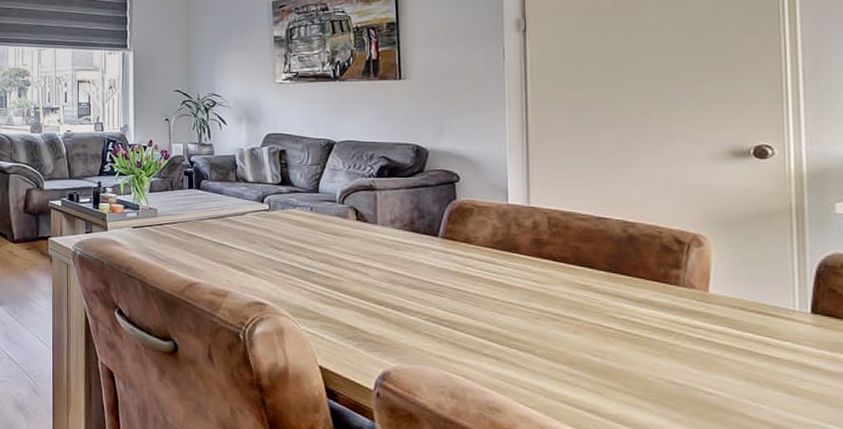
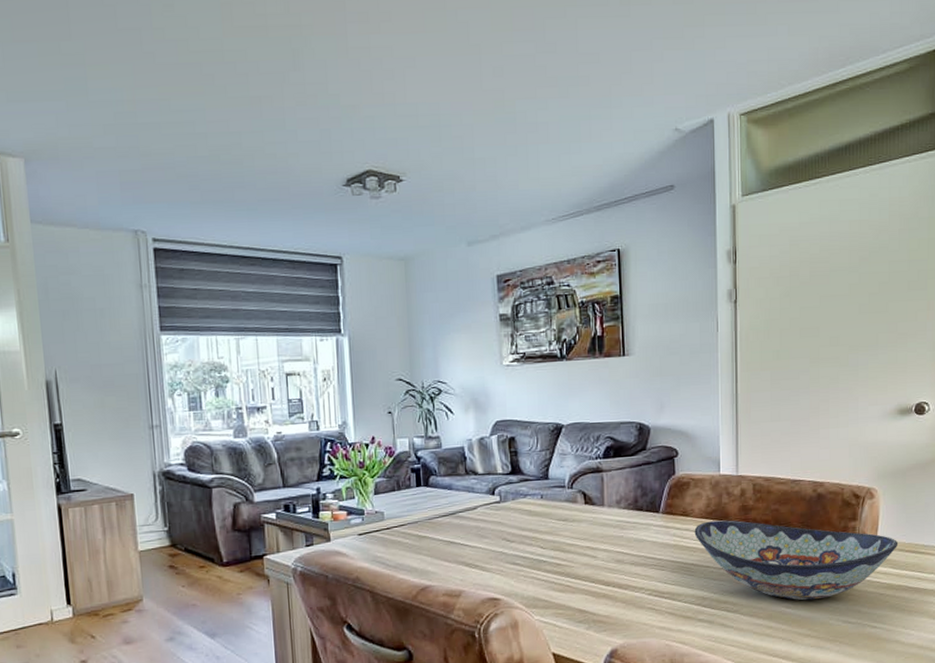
decorative bowl: none [478,251,738,352] -> present [694,520,899,601]

